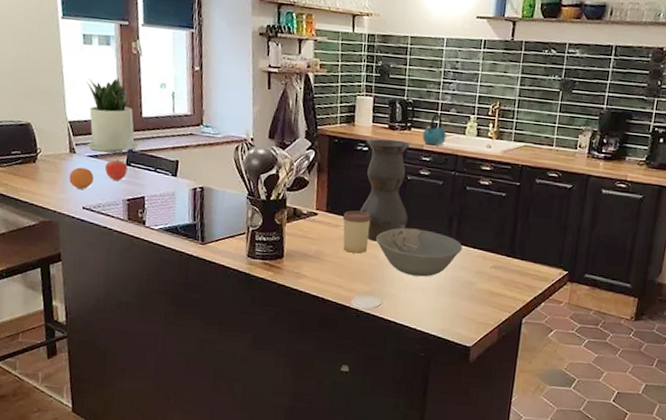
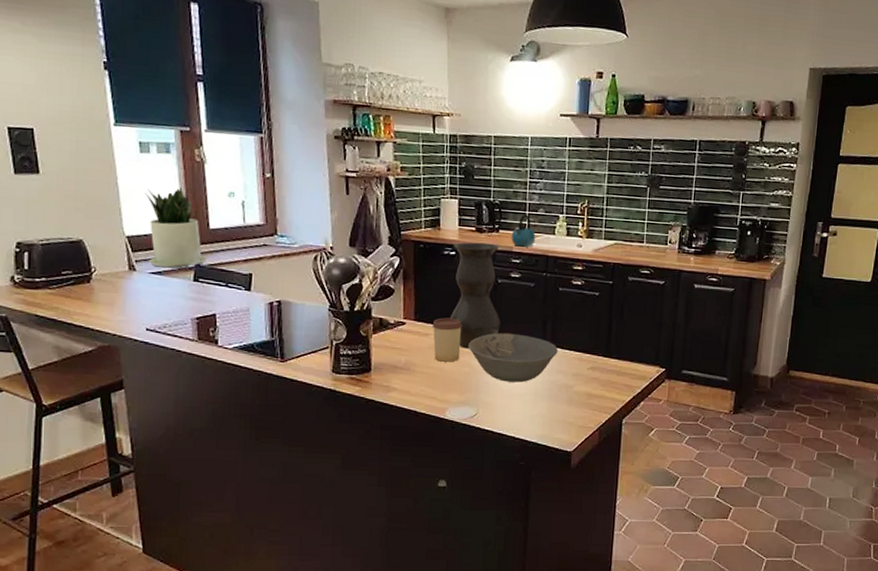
fruit: present [69,167,94,189] -> none [130,285,157,309]
fruit: present [104,158,128,182] -> none [169,274,195,299]

